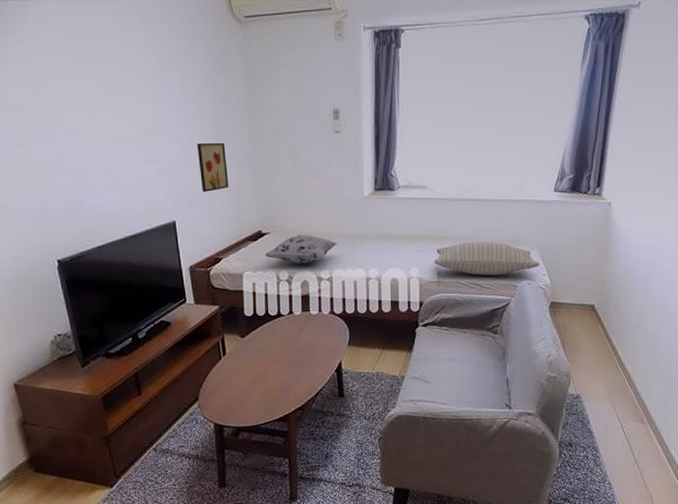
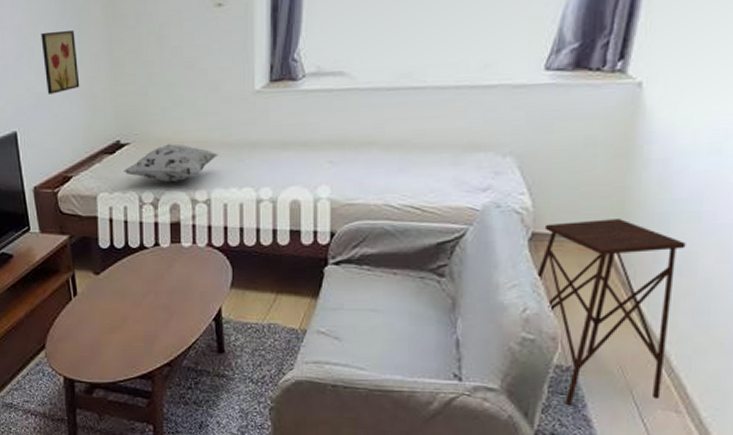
pillow: present [435,241,541,276] -> none [353,147,518,196]
side table: none [554,292,641,423] -> present [535,219,686,406]

